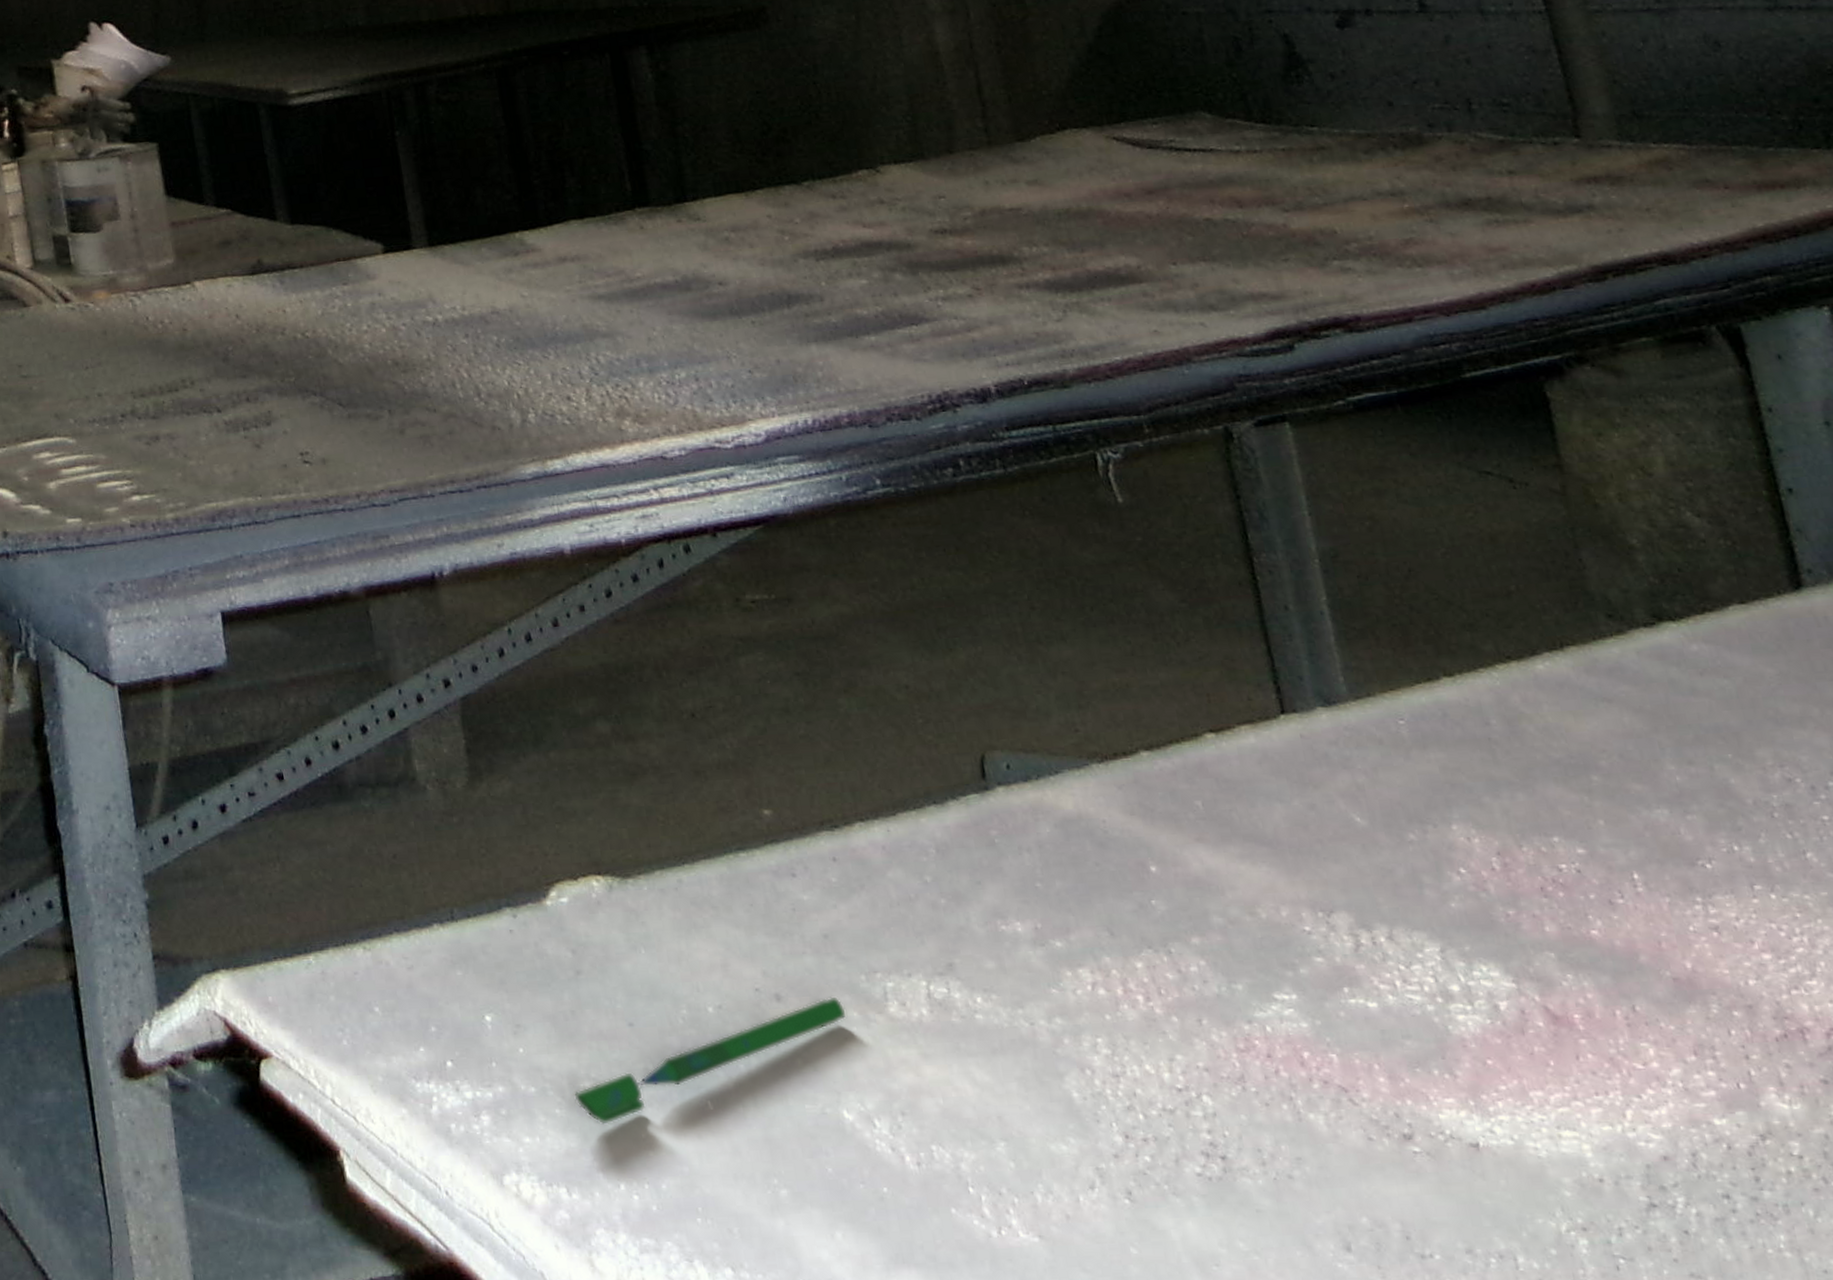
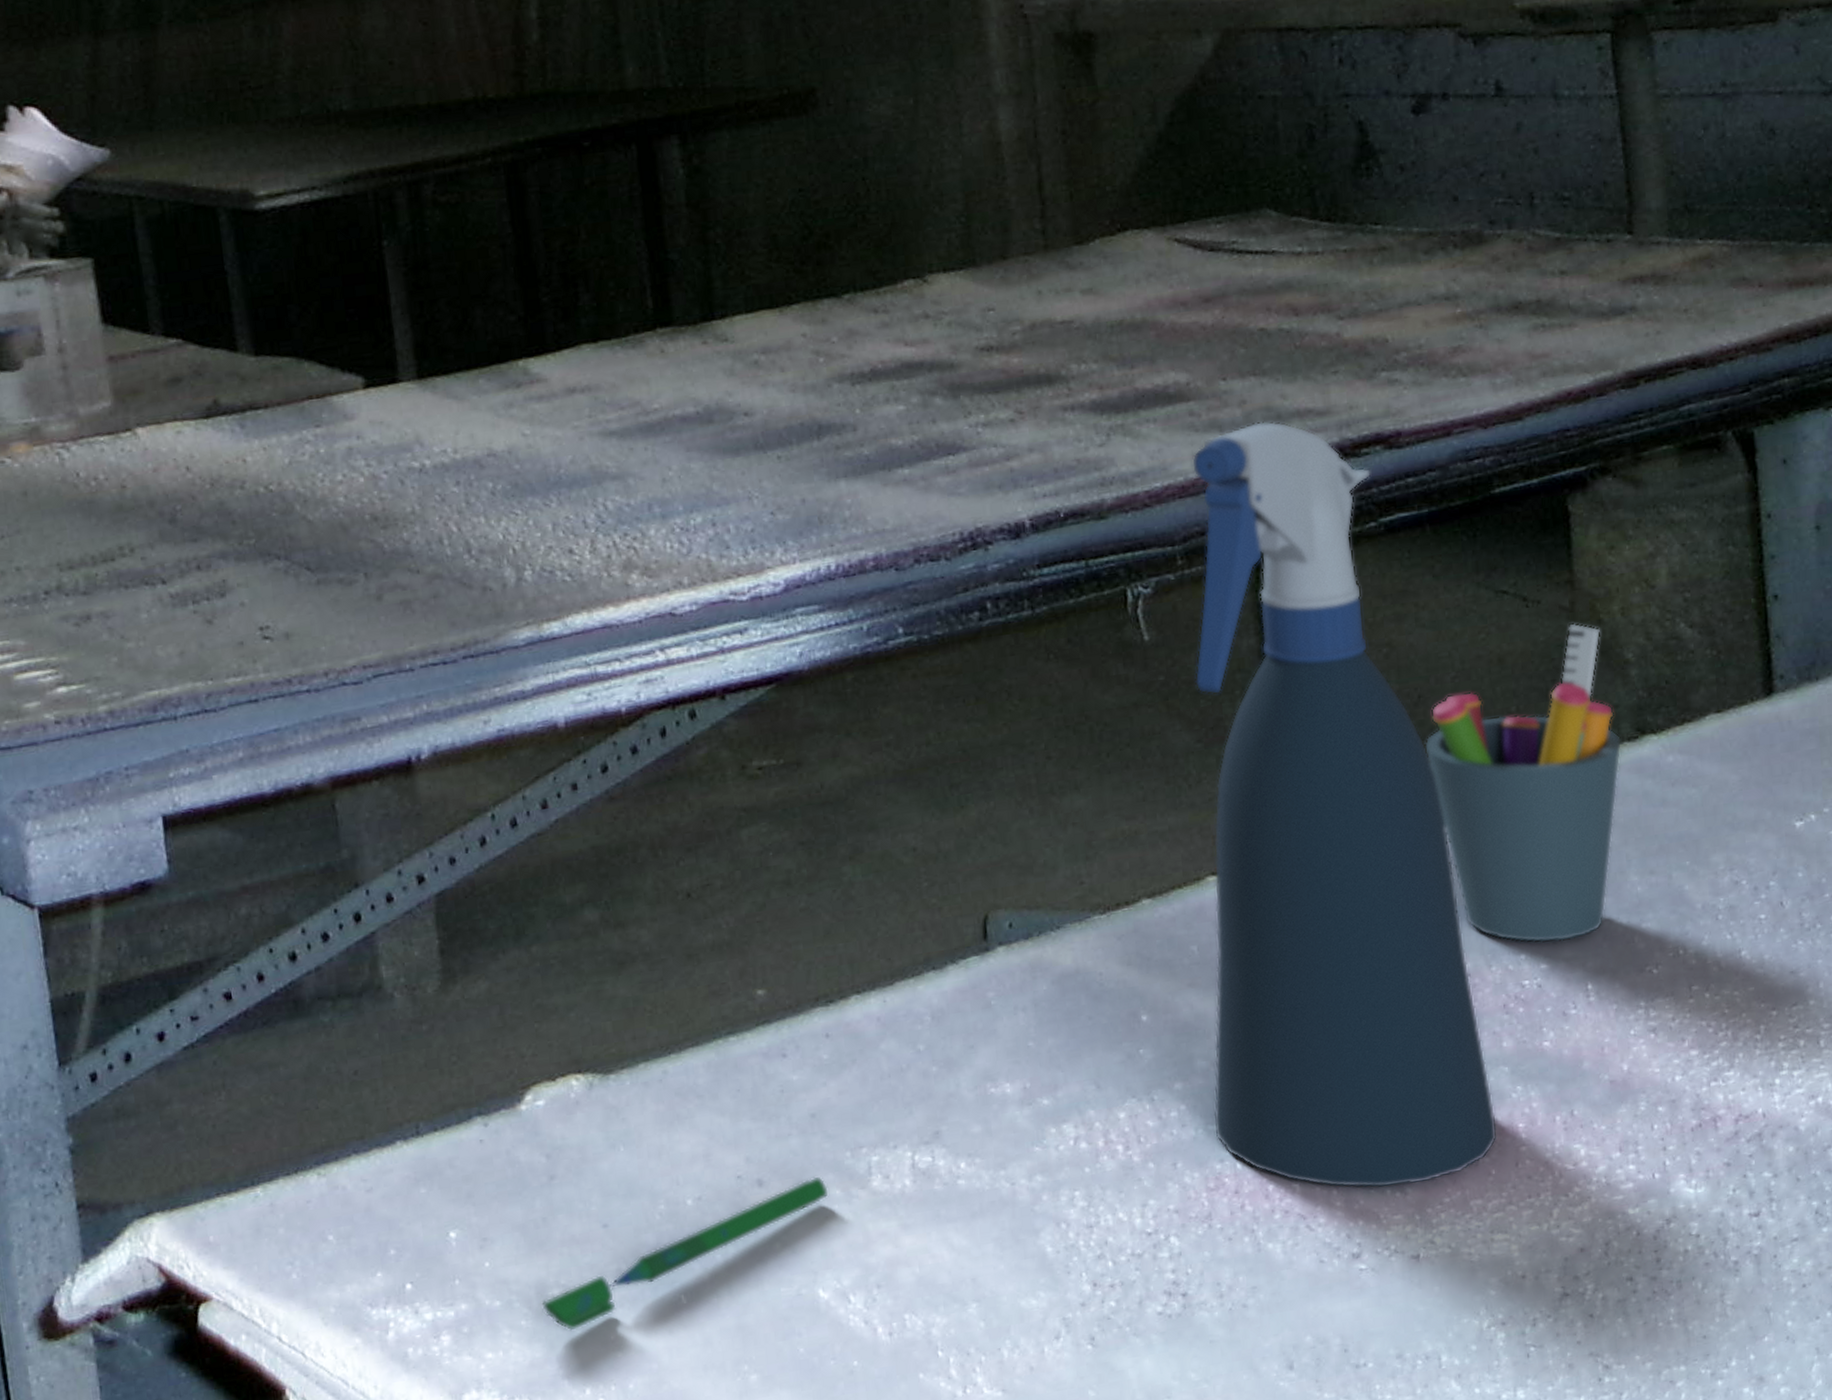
spray bottle: none [1149,303,1553,1068] -> present [1191,421,1498,1188]
pen holder: none [1419,506,1643,827] -> present [1423,623,1622,943]

